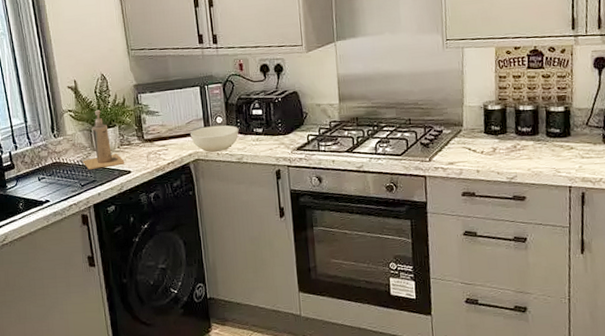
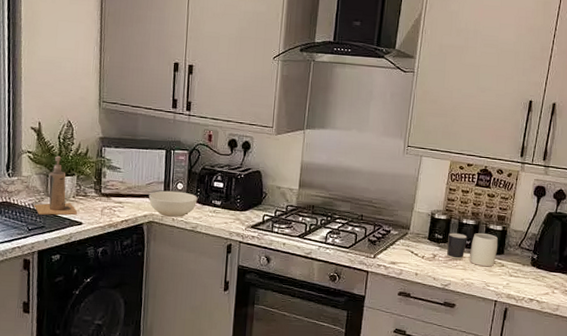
mug: none [505,121,528,150] -> present [447,232,468,260]
mug: none [532,117,563,153] -> present [469,232,498,267]

